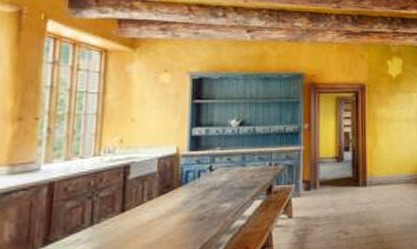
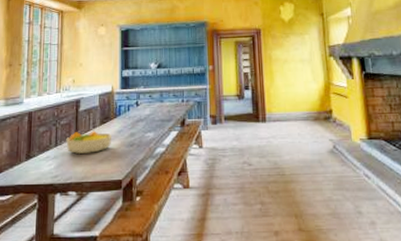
fruit bowl: none [107,203,175,235] -> present [66,130,112,155]

